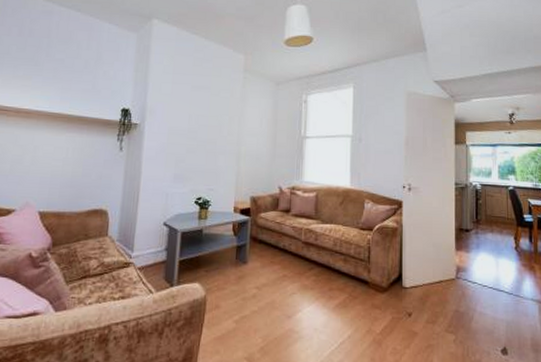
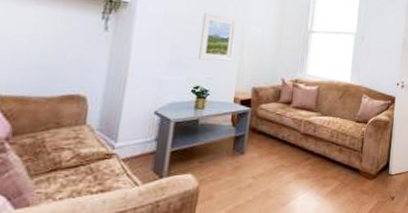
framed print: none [199,127,232,173] -> present [198,12,237,62]

